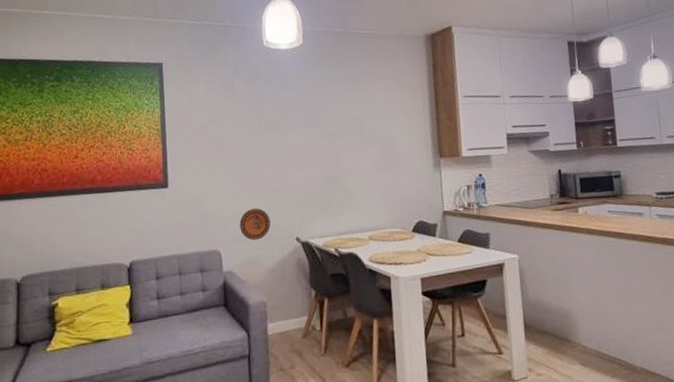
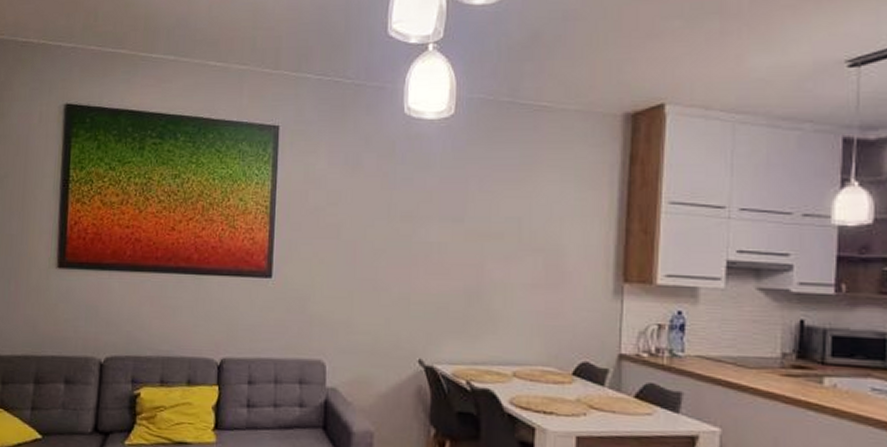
decorative plate: present [239,208,271,241] -> none [351,317,389,356]

